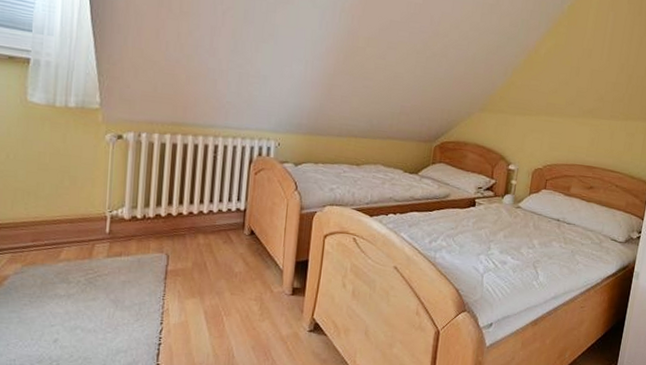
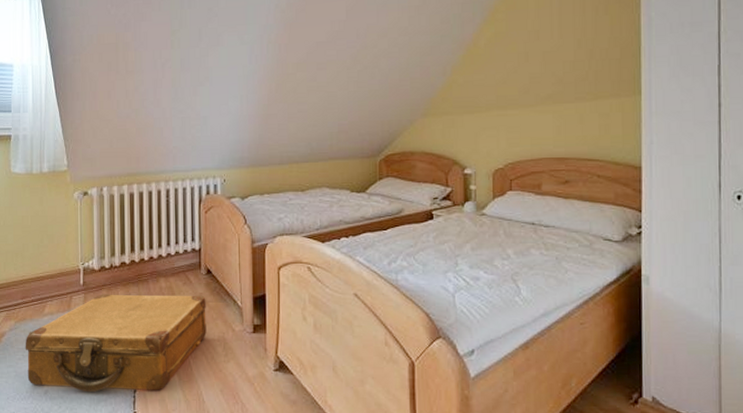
suitcase: none [32,244,246,344] -> present [25,294,207,393]

